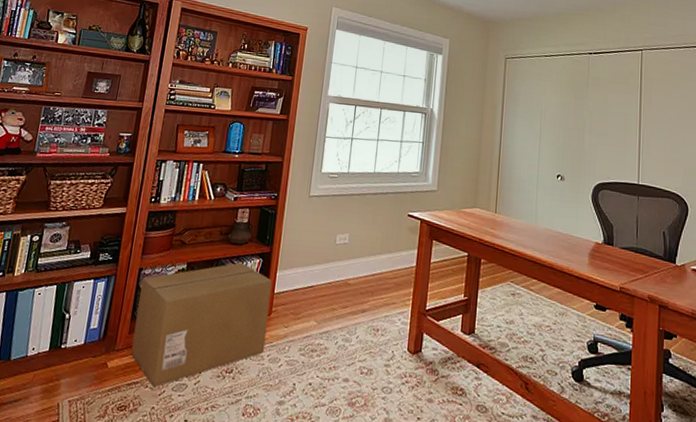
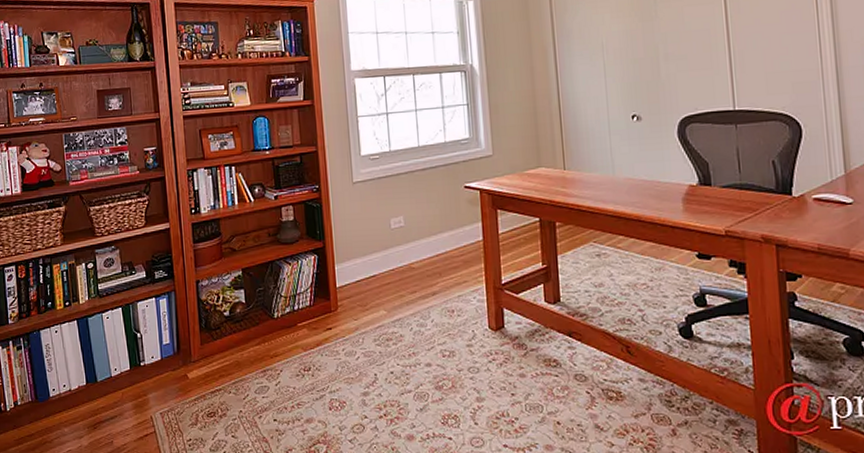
box: present [130,262,272,387] -> none [201,261,338,392]

